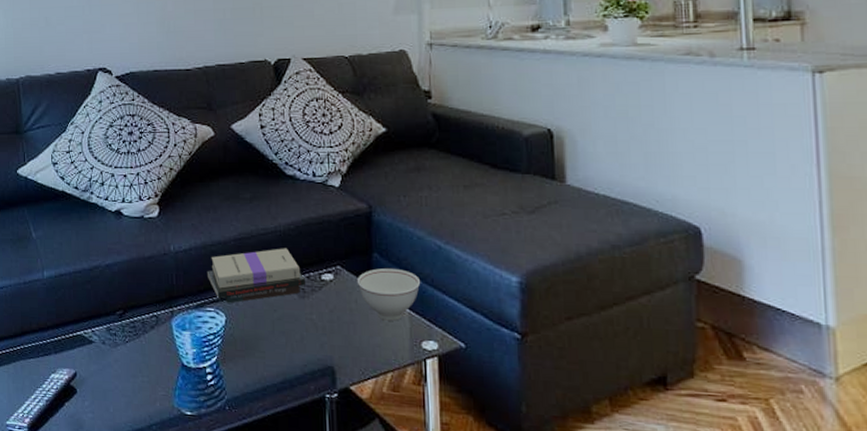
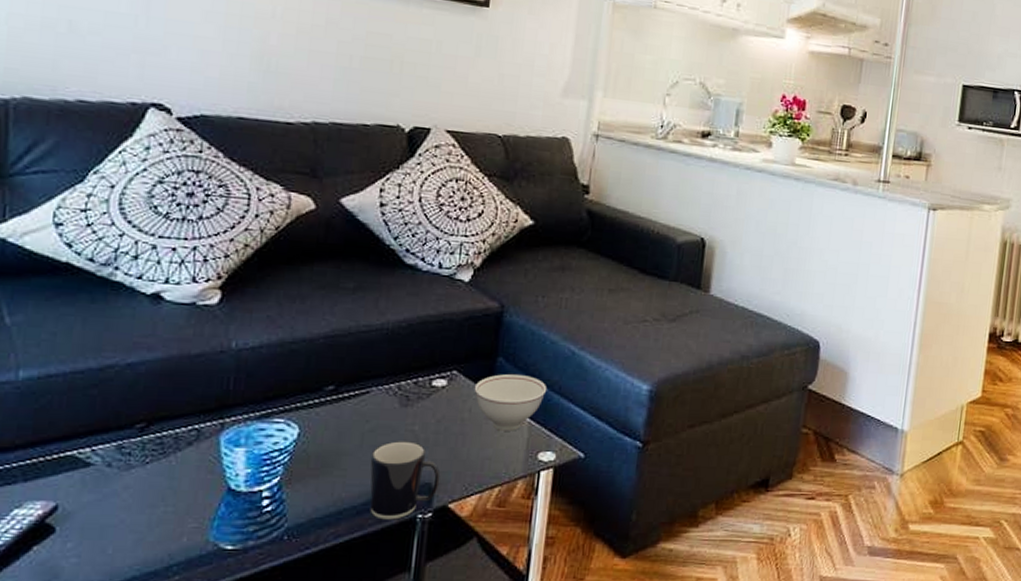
books: present [208,248,305,303] -> none [281,348,411,413]
mug: none [281,328,340,398] -> present [370,441,441,520]

